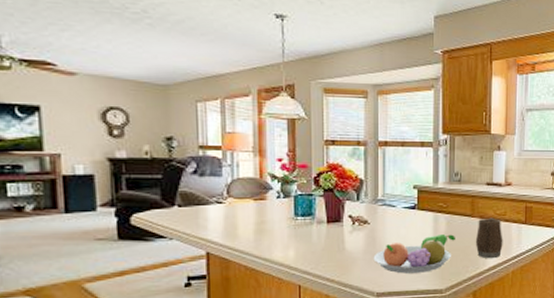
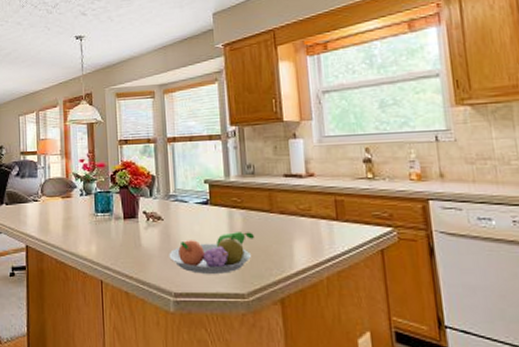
mug: present [475,217,503,259] -> none [277,213,312,261]

